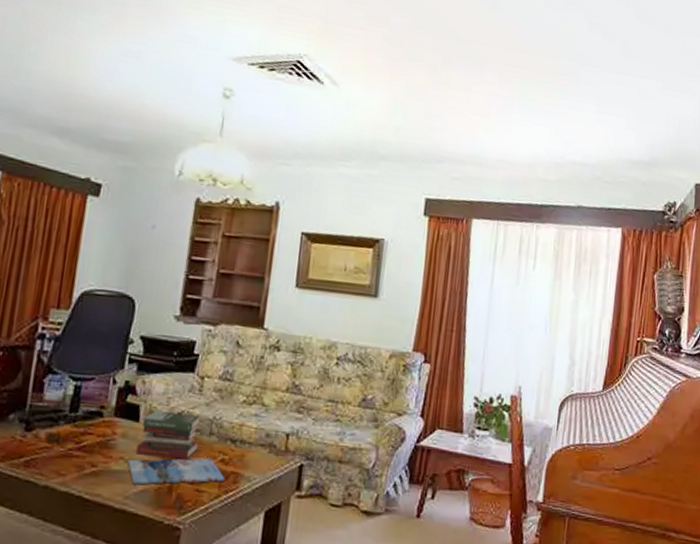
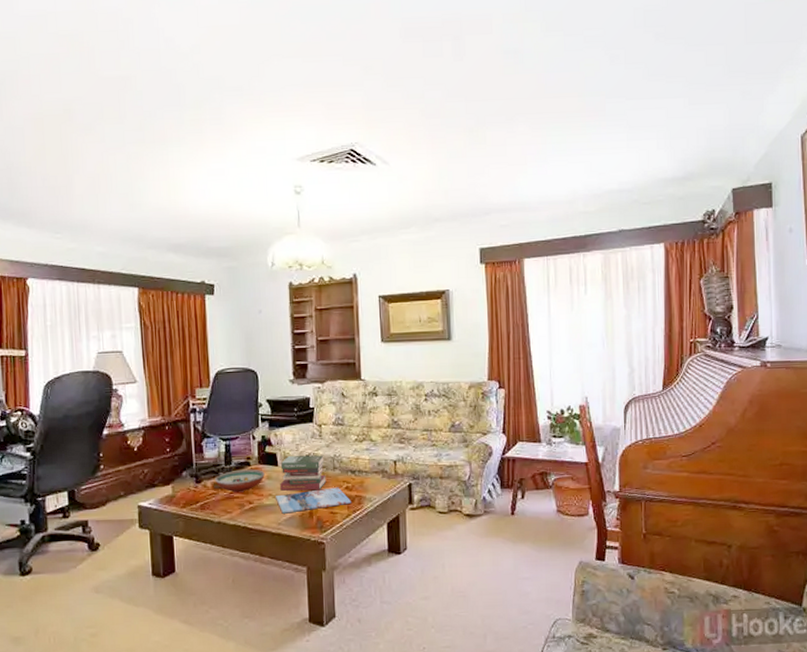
decorative bowl: none [51,420,120,449] -> present [215,469,265,492]

